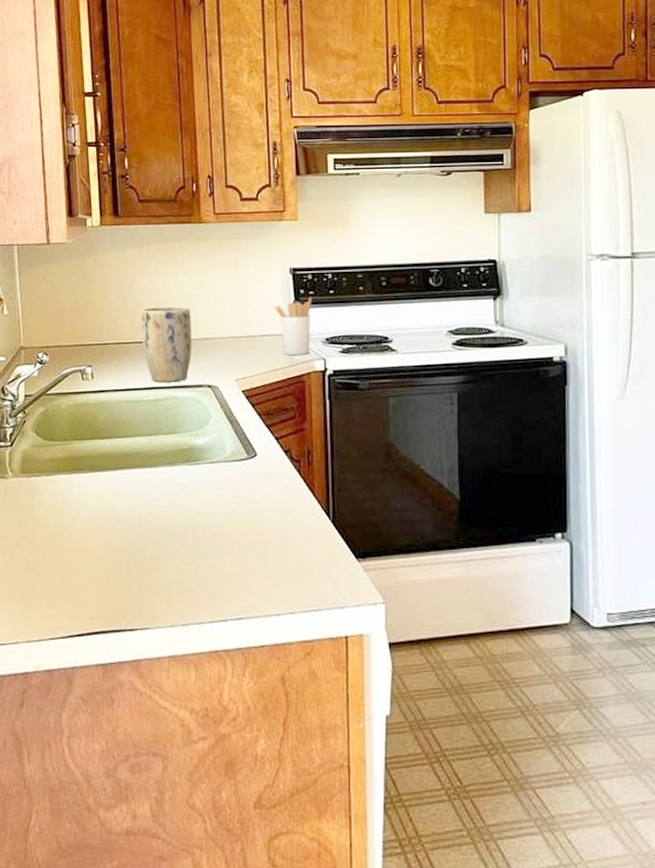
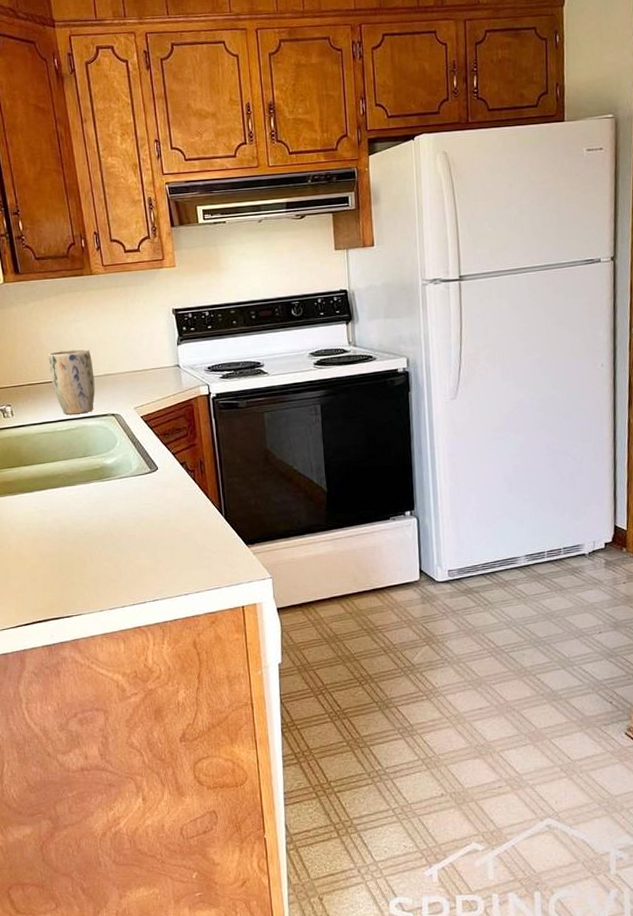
utensil holder: present [274,297,312,356] -> none [162,333,195,384]

